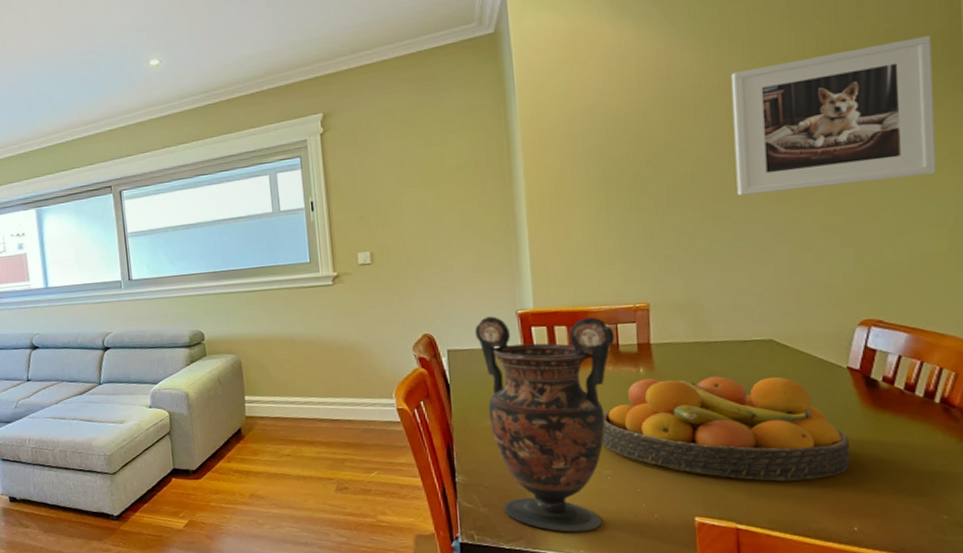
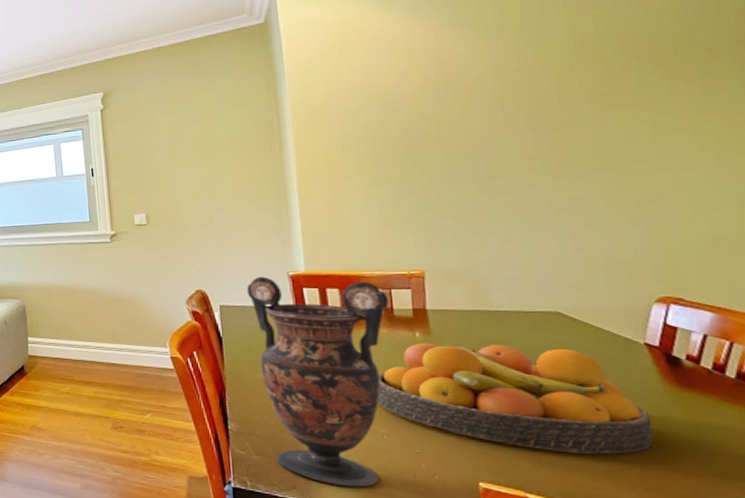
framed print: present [730,36,937,196] -> none [504,22,738,172]

